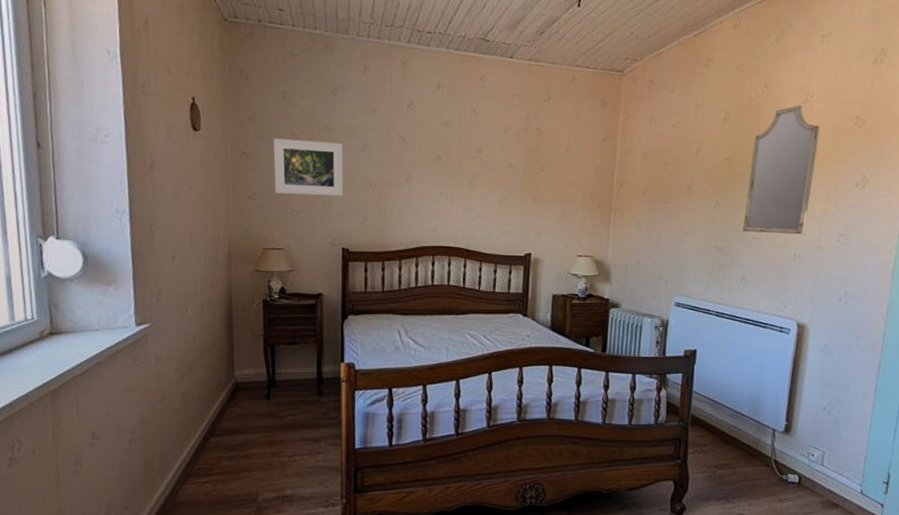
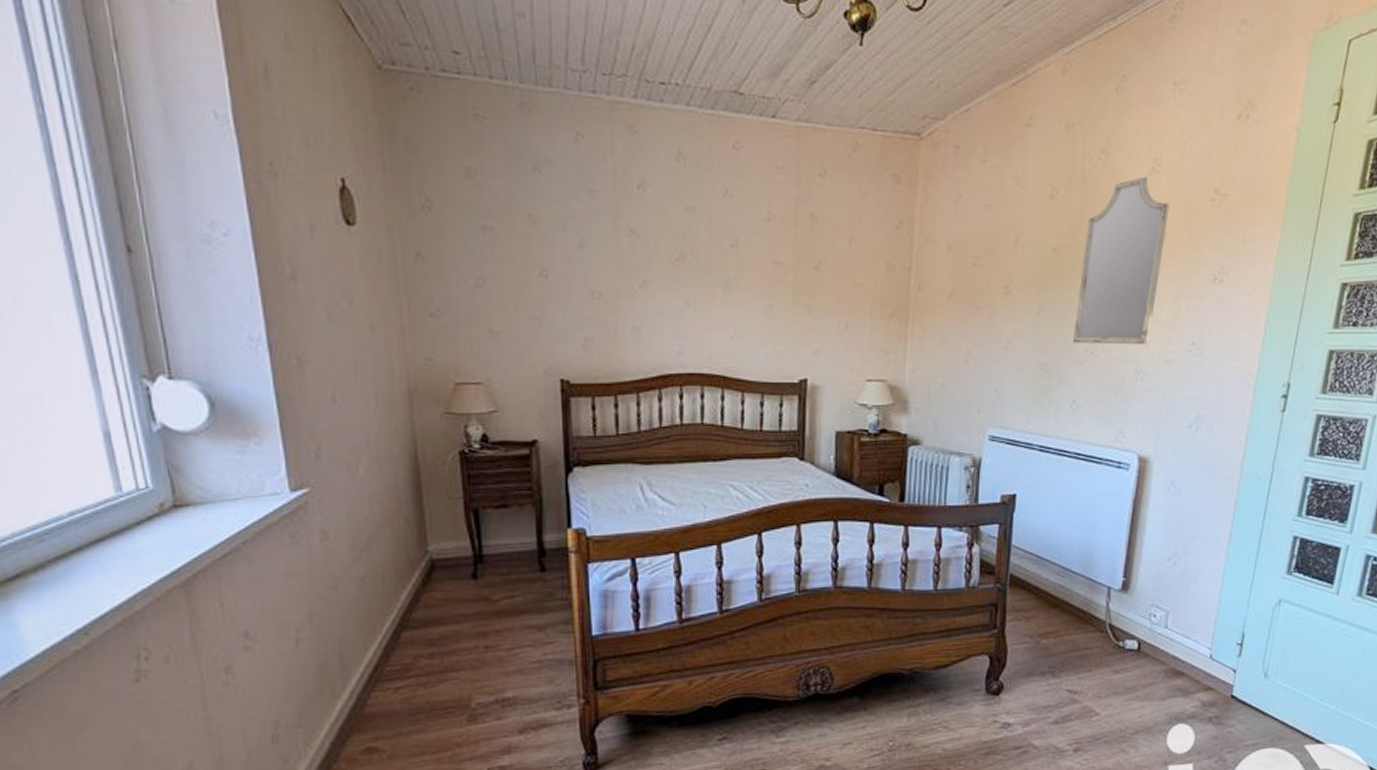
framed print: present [273,138,344,197] -> none [459,234,559,311]

